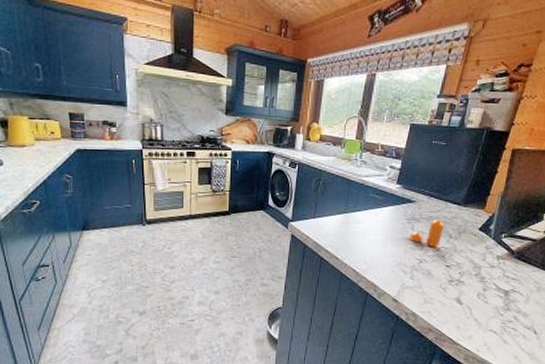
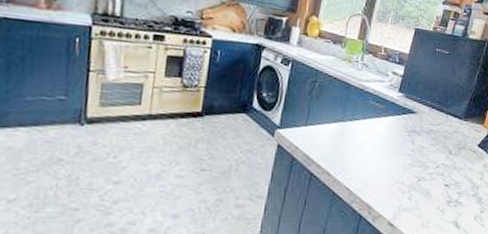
pepper shaker: present [410,220,444,248] -> none [409,134,445,165]

